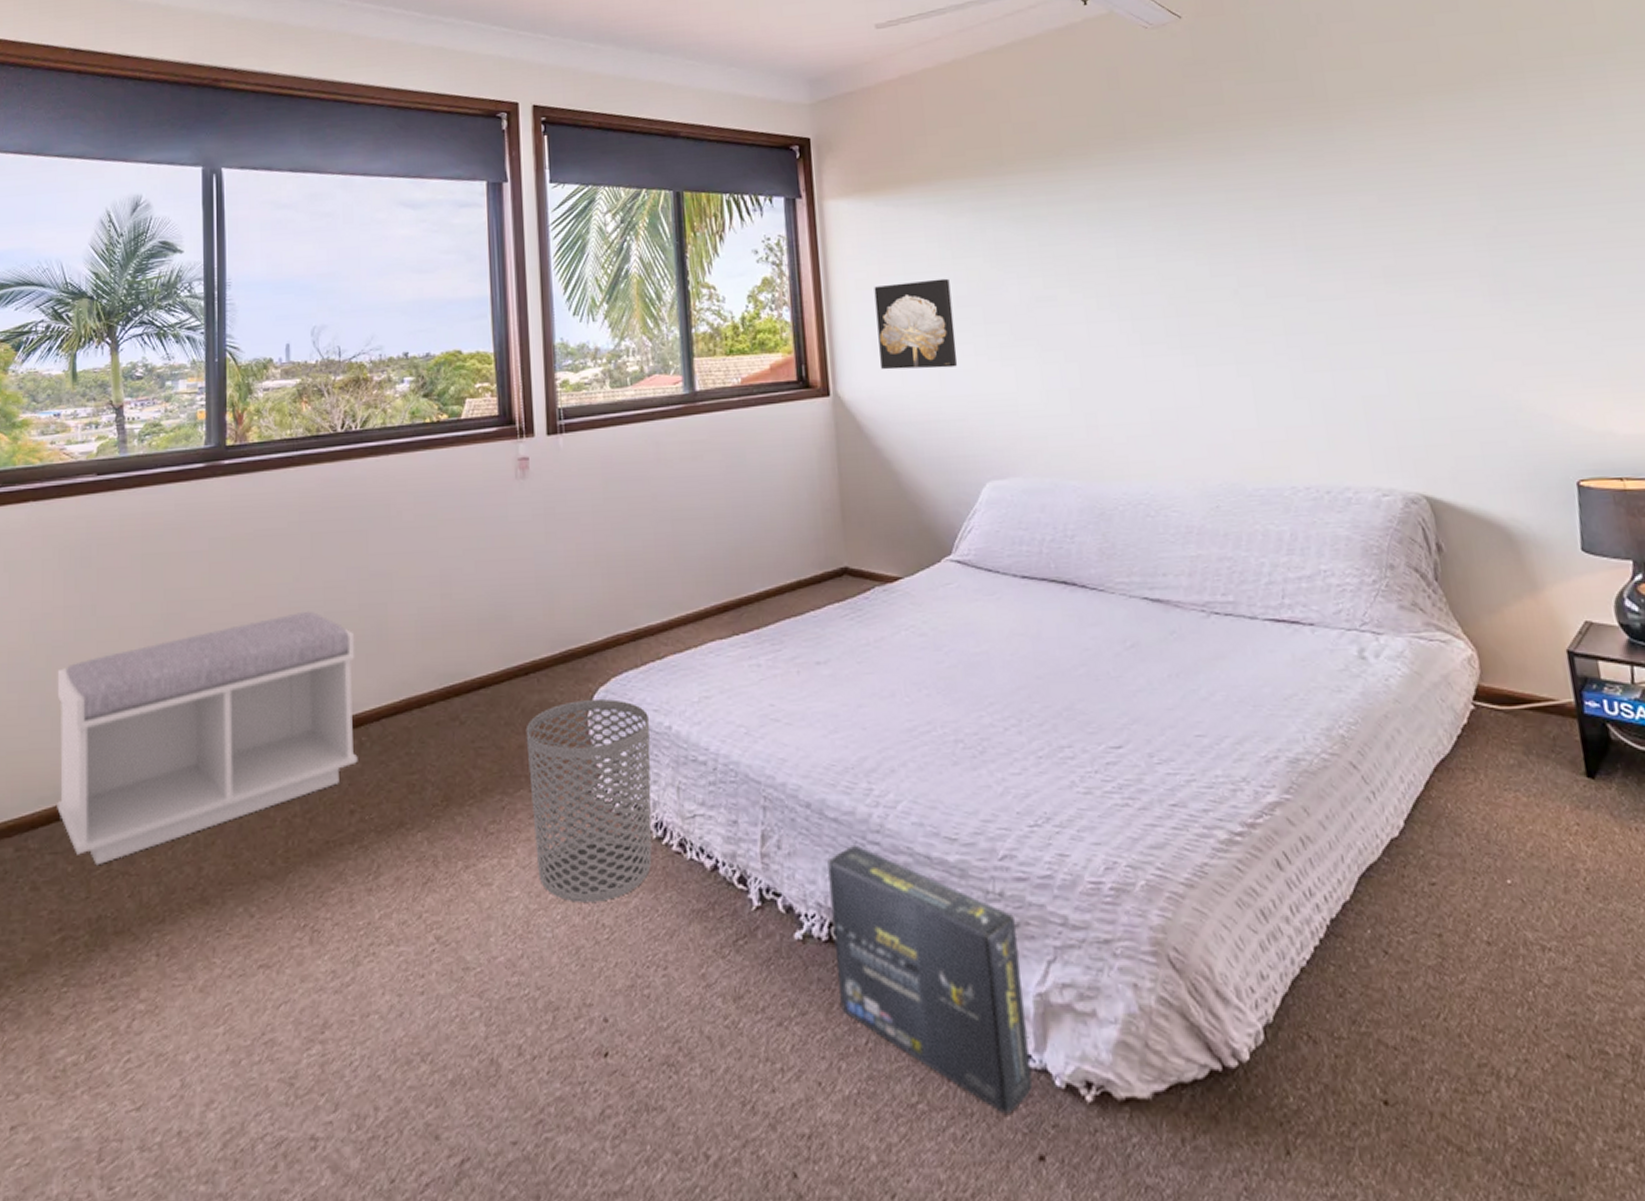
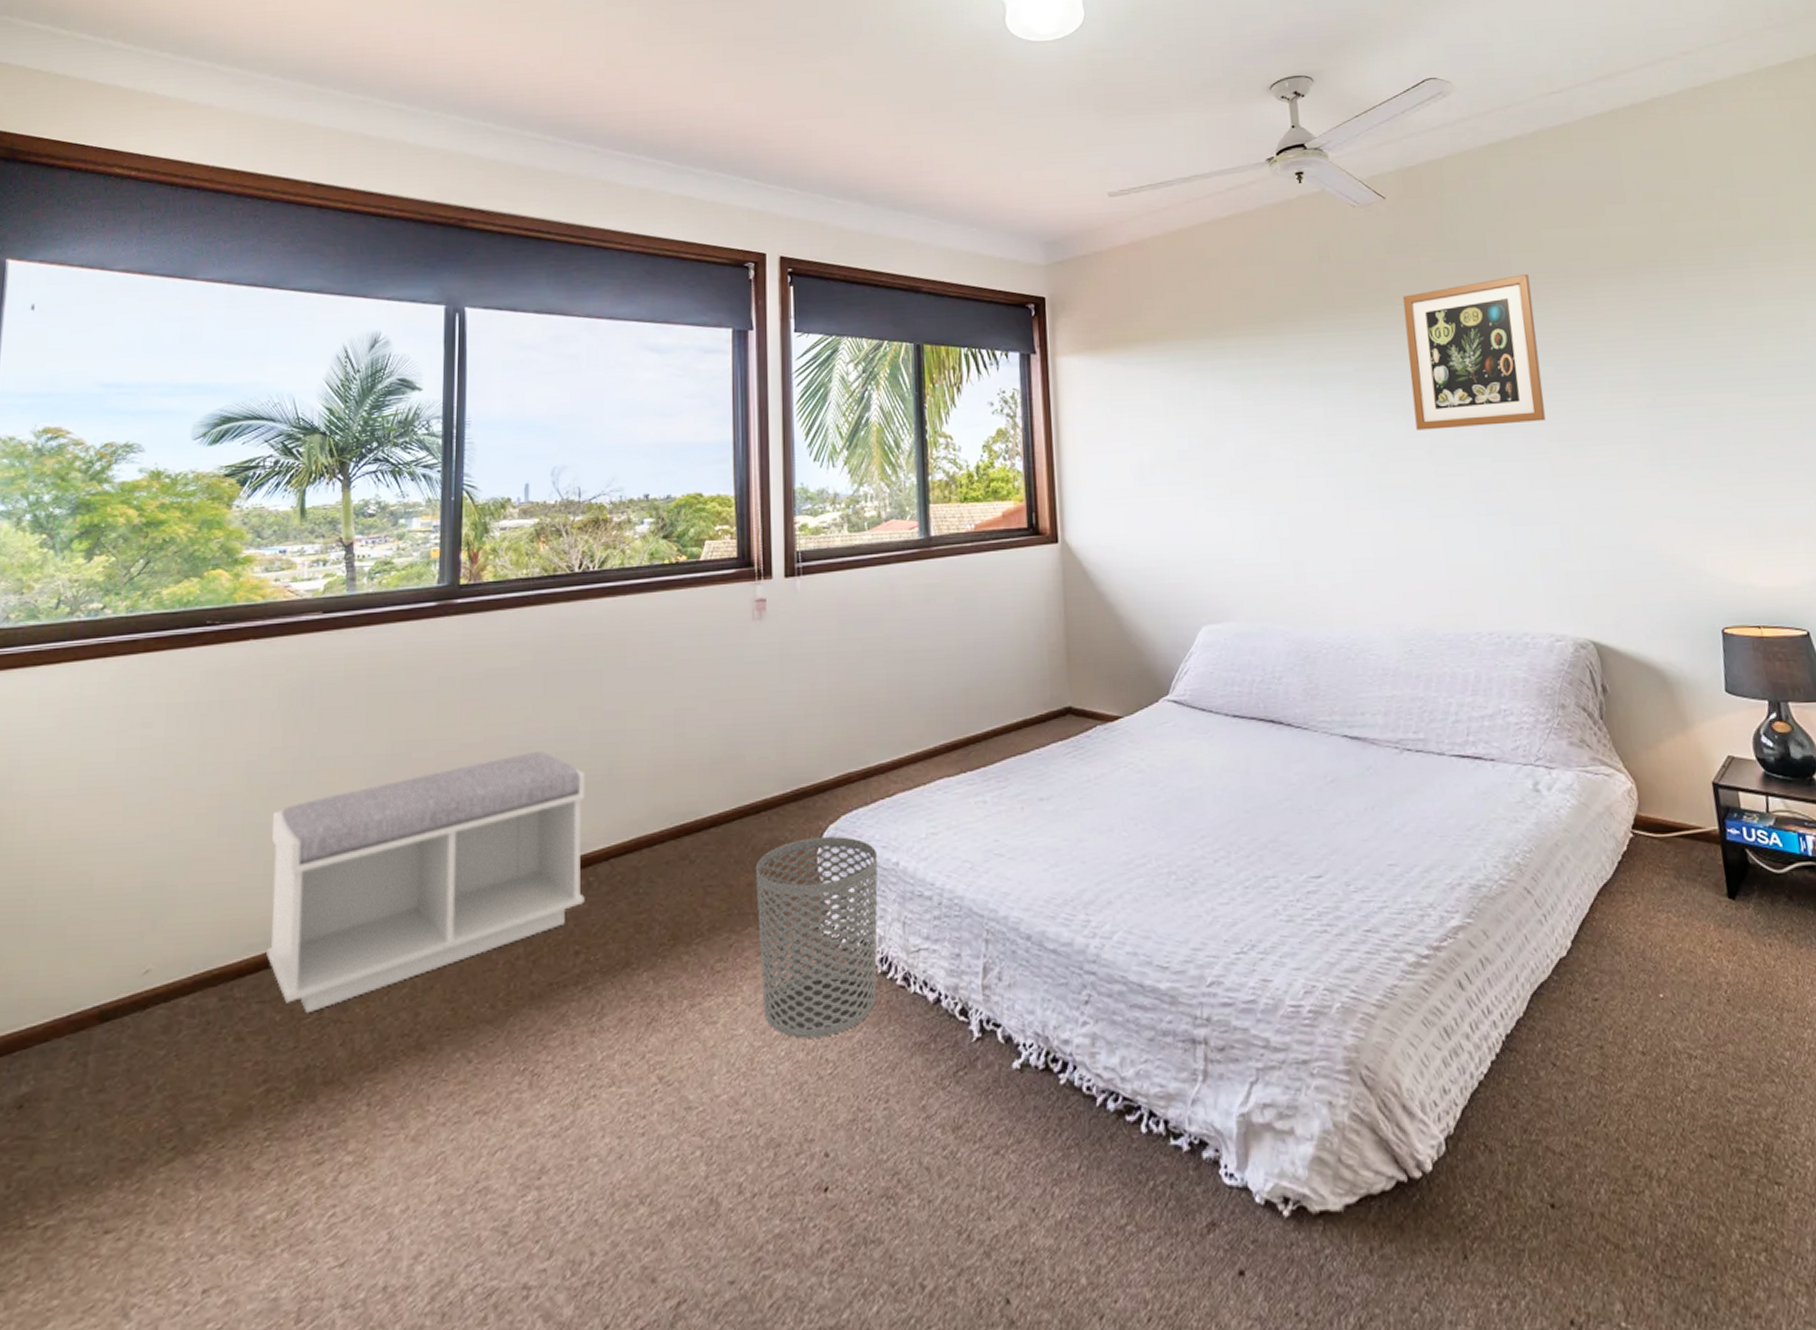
box: present [827,844,1033,1114] -> none [1045,974,1235,1232]
wall art: present [874,278,958,370] -> none [1102,433,1178,519]
wall art: none [1202,94,1368,269] -> present [1402,274,1546,431]

